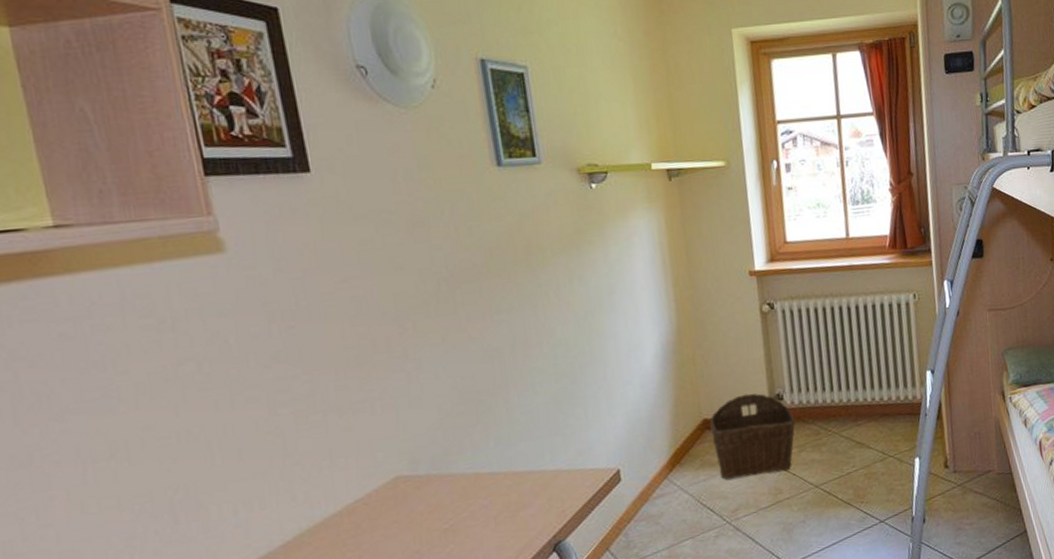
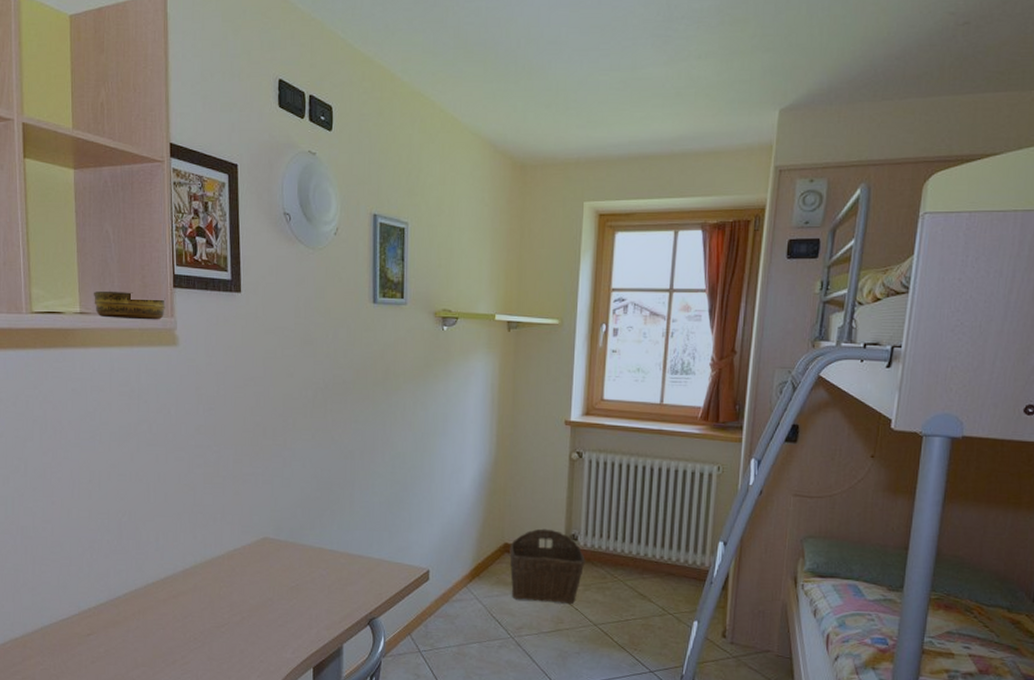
decorative box: none [73,189,197,229] -> present [94,290,166,320]

